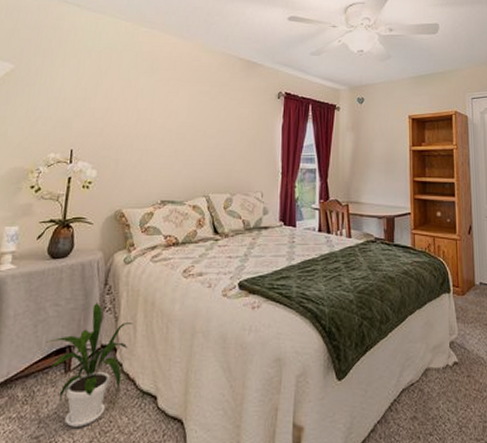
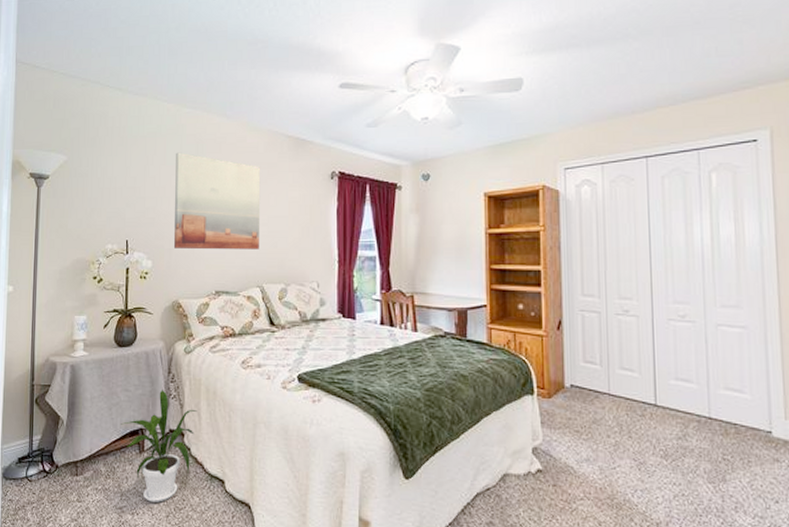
wall art: none [120,67,213,161] -> present [173,152,261,250]

